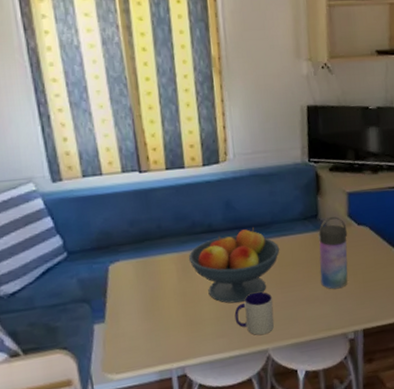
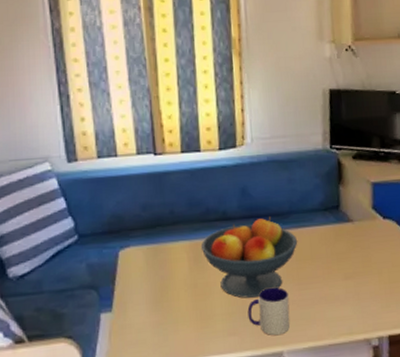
water bottle: present [317,216,348,290] -> none [338,207,372,289]

